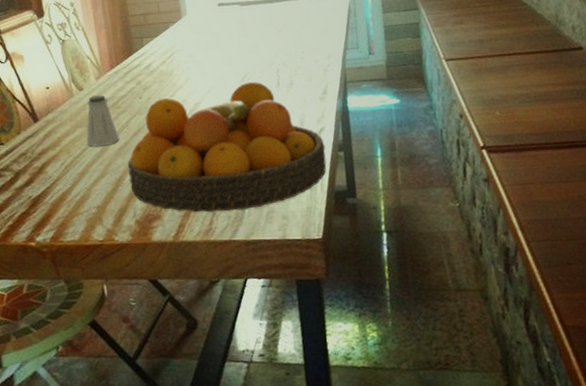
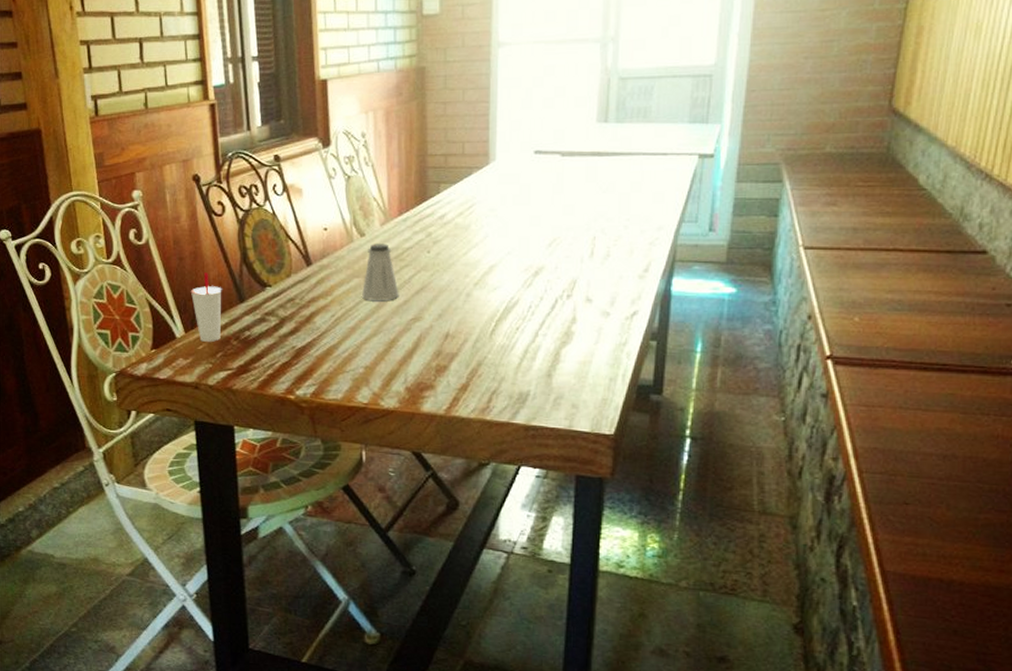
fruit bowl: present [128,81,327,213] -> none [405,247,635,393]

